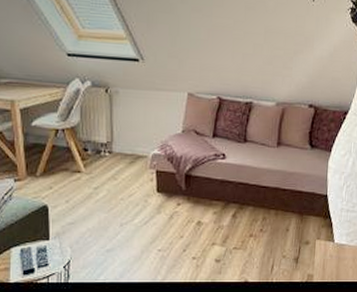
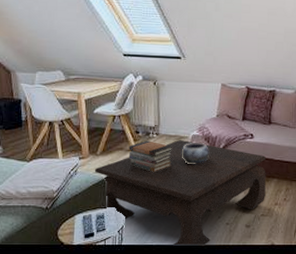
coffee table: none [33,159,240,284] -> present [94,139,266,247]
book stack: none [75,160,130,198] -> present [128,140,173,172]
decorative bowl: none [139,163,173,190] -> present [181,143,209,165]

